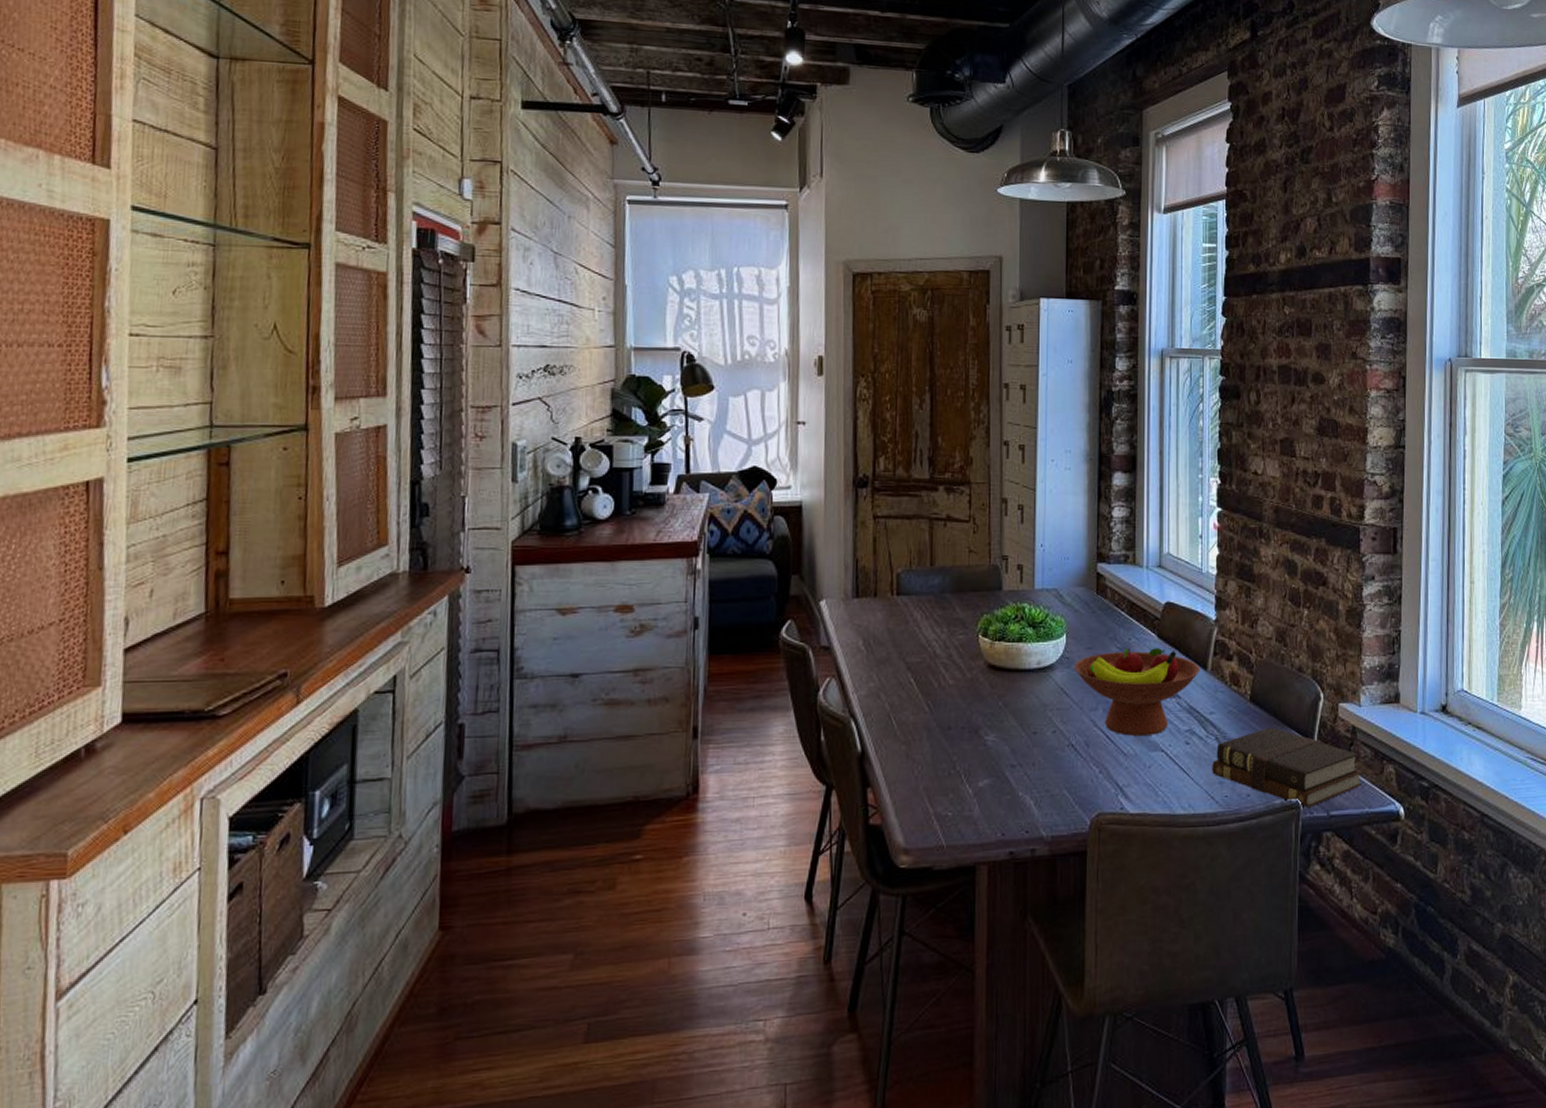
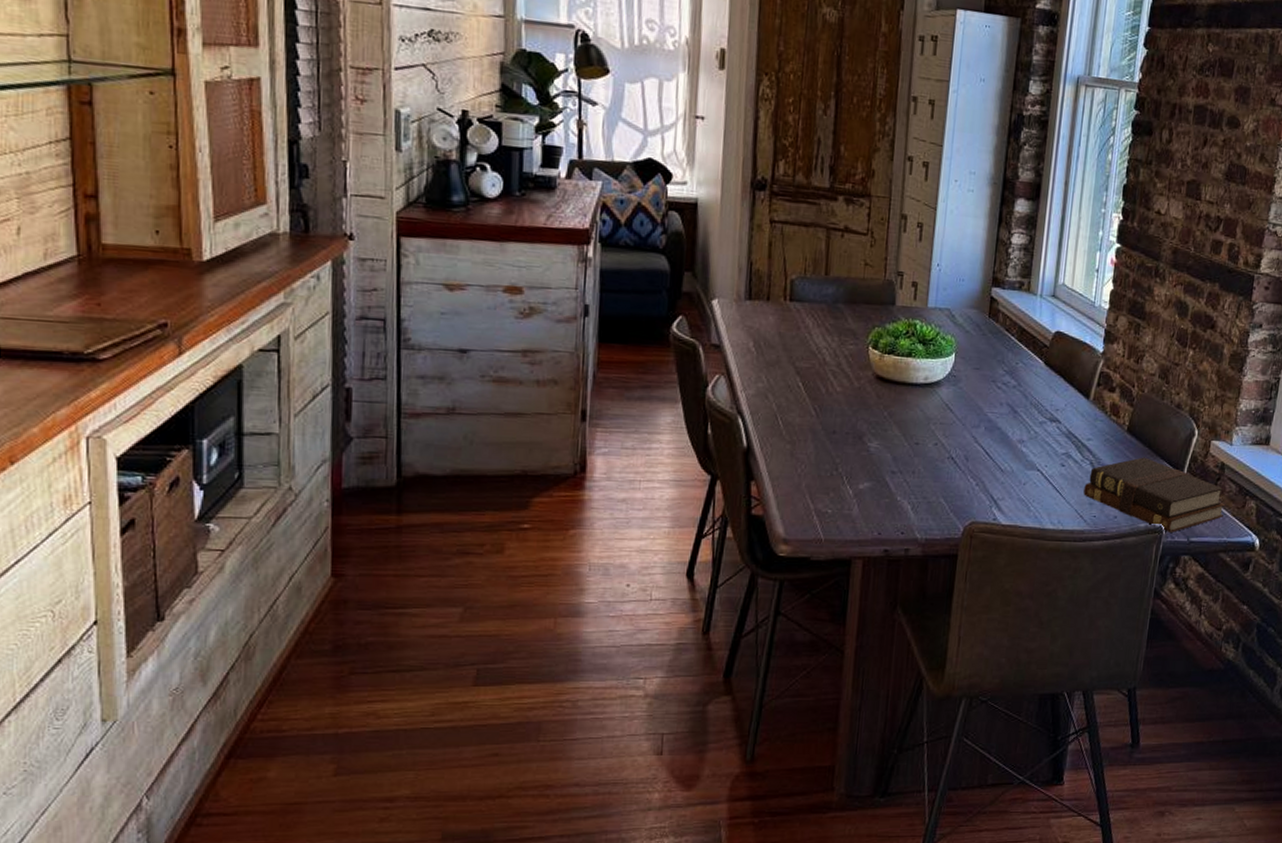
fruit bowl: present [1074,647,1200,736] -> none [960,371,1082,455]

